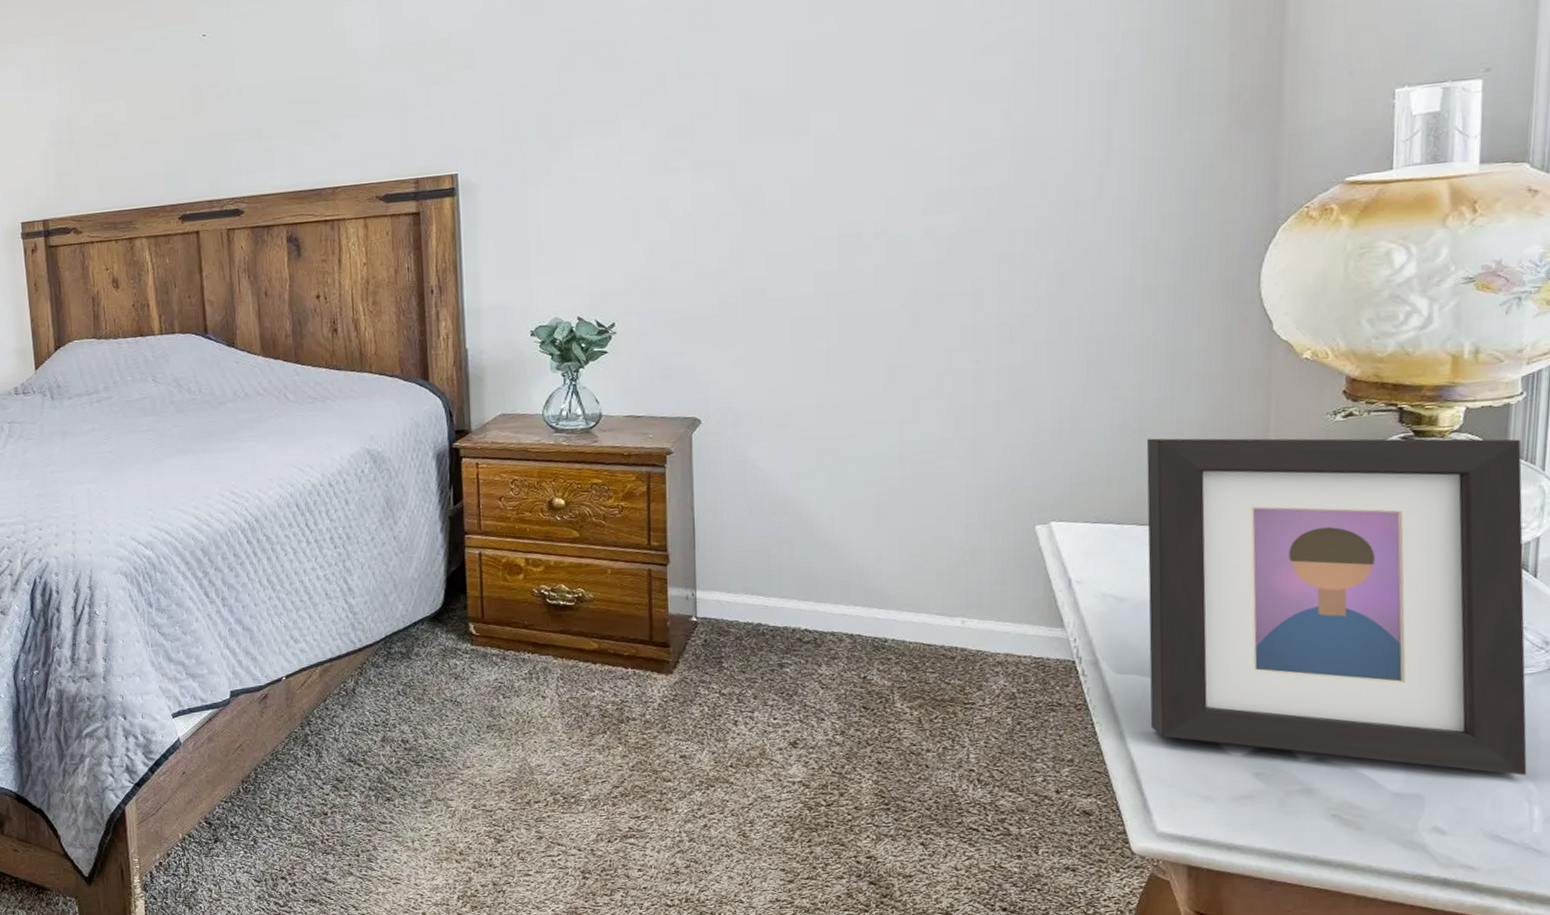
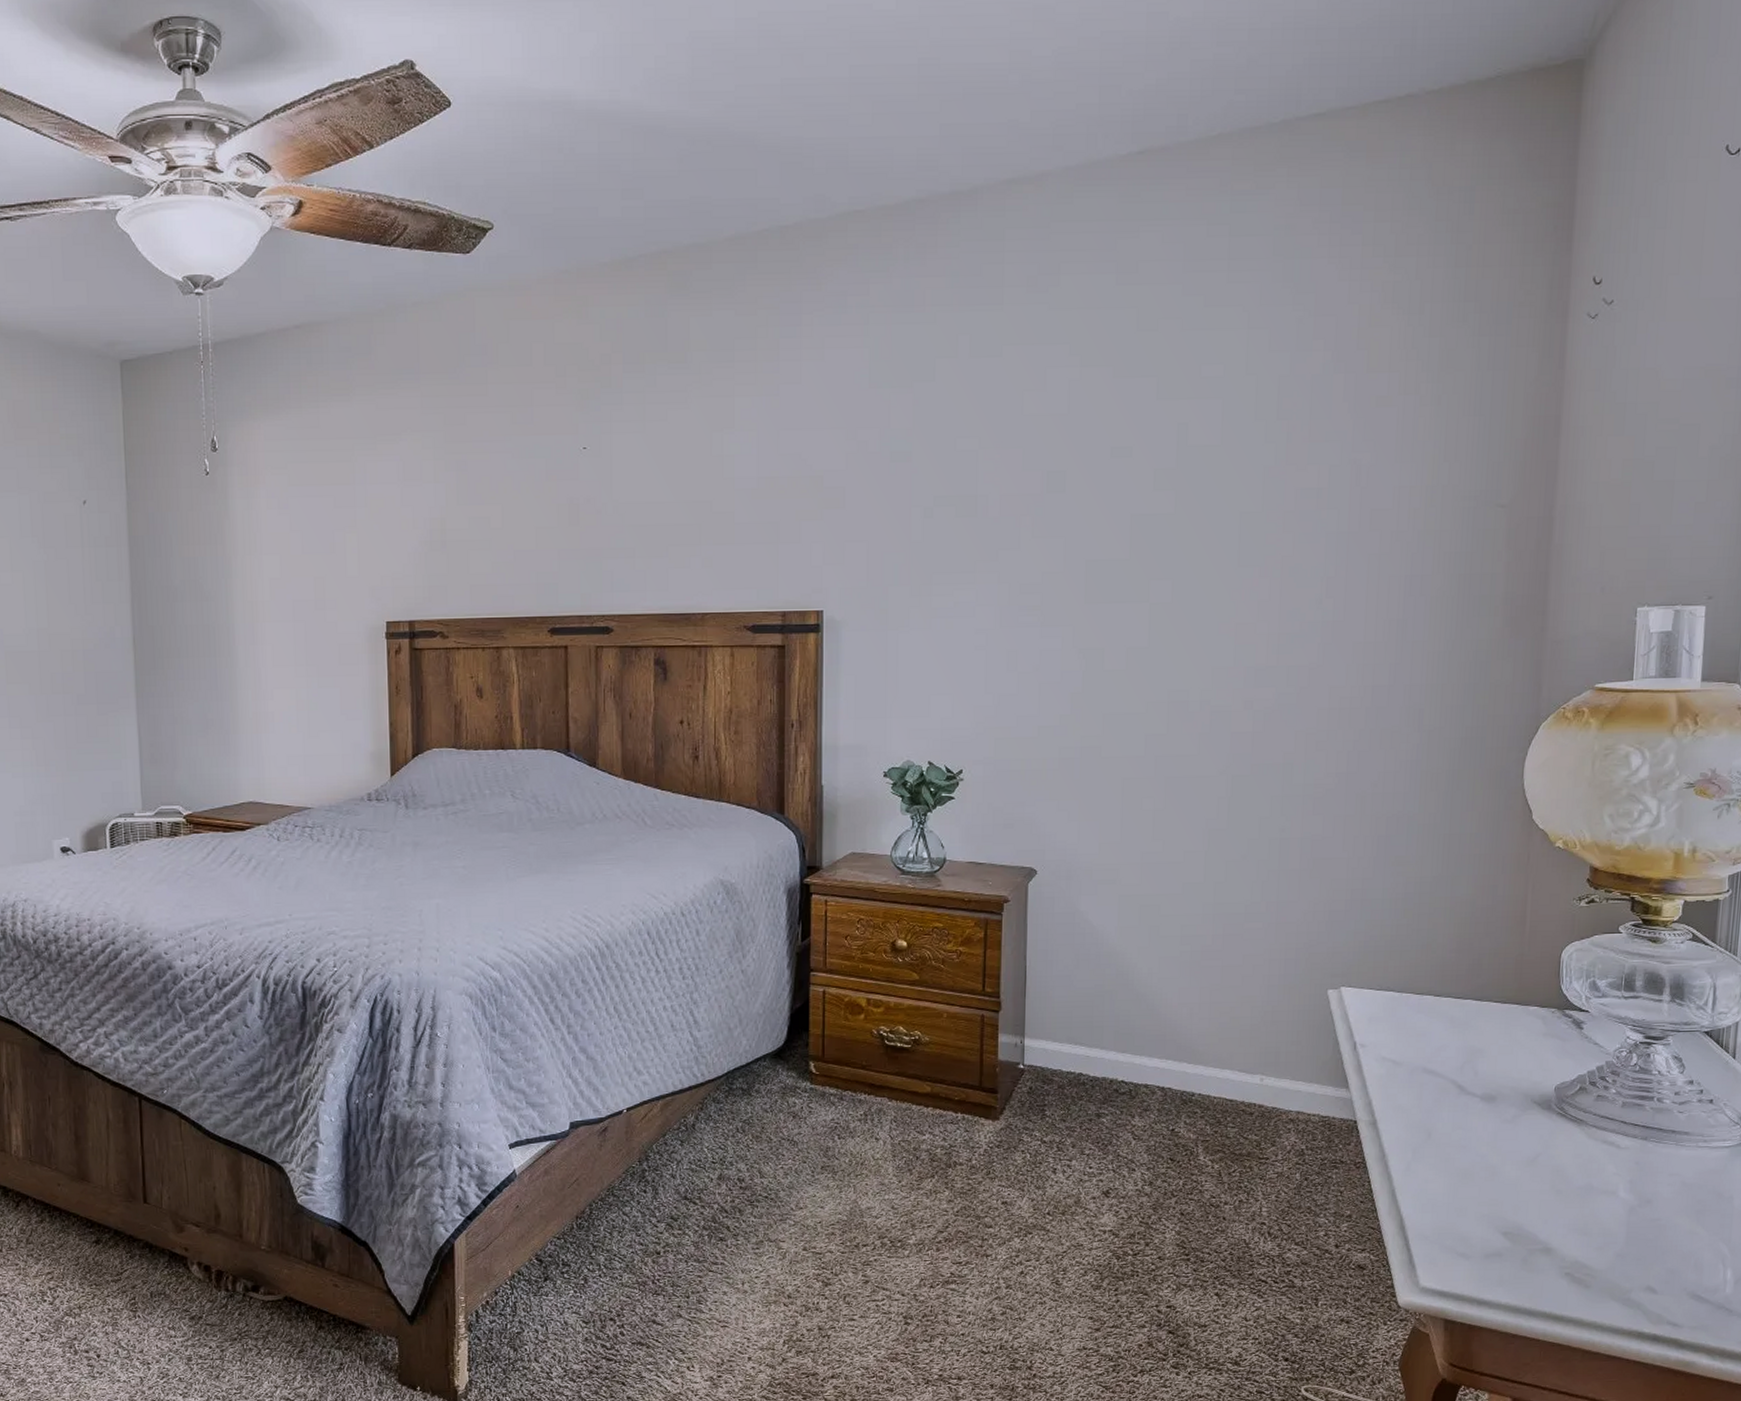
picture frame: present [1146,438,1527,775] -> none [1418,913,1727,1240]

